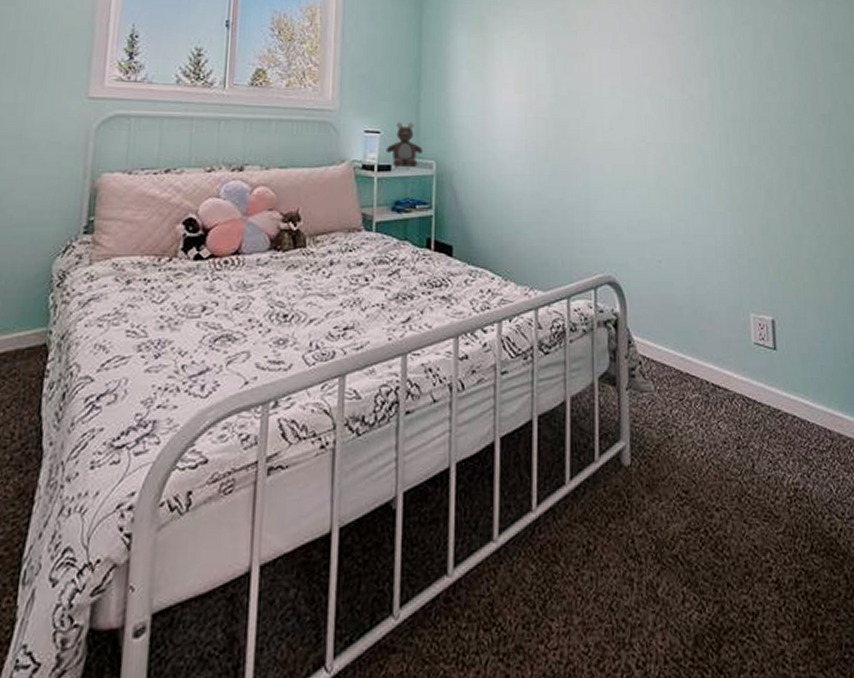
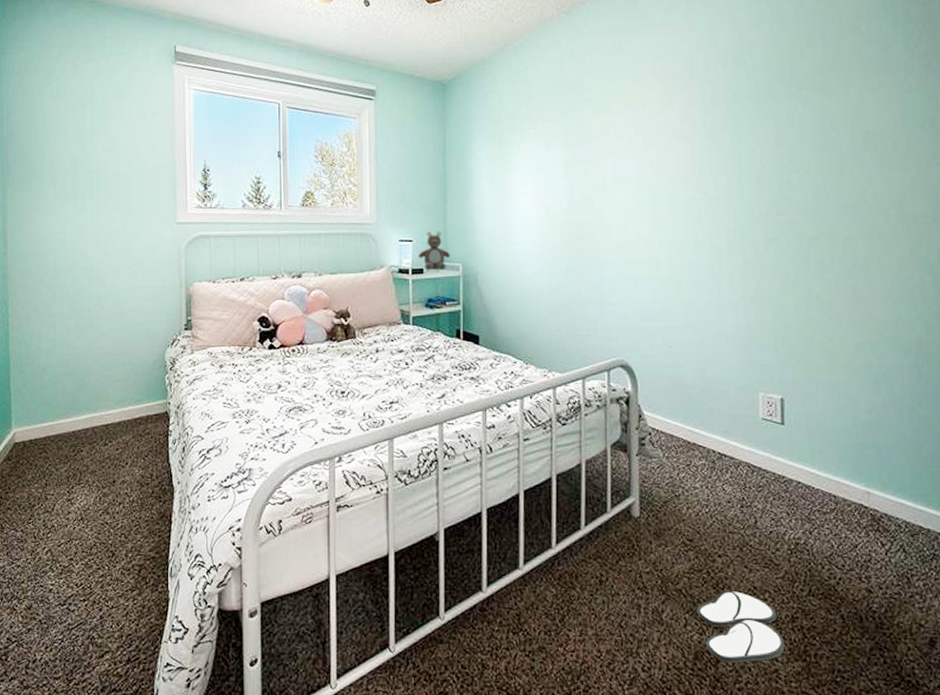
slippers: none [694,553,790,647] -> present [696,591,785,663]

